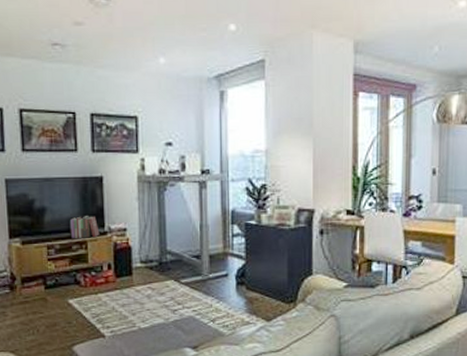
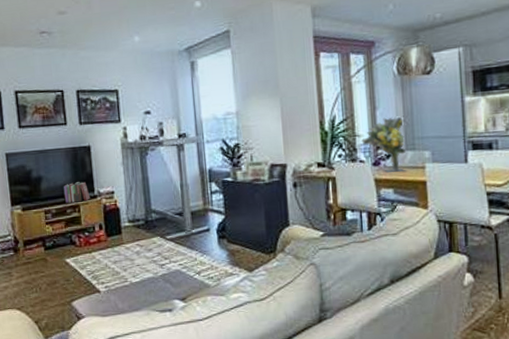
bouquet: none [394,166,438,225] -> present [362,117,407,173]

